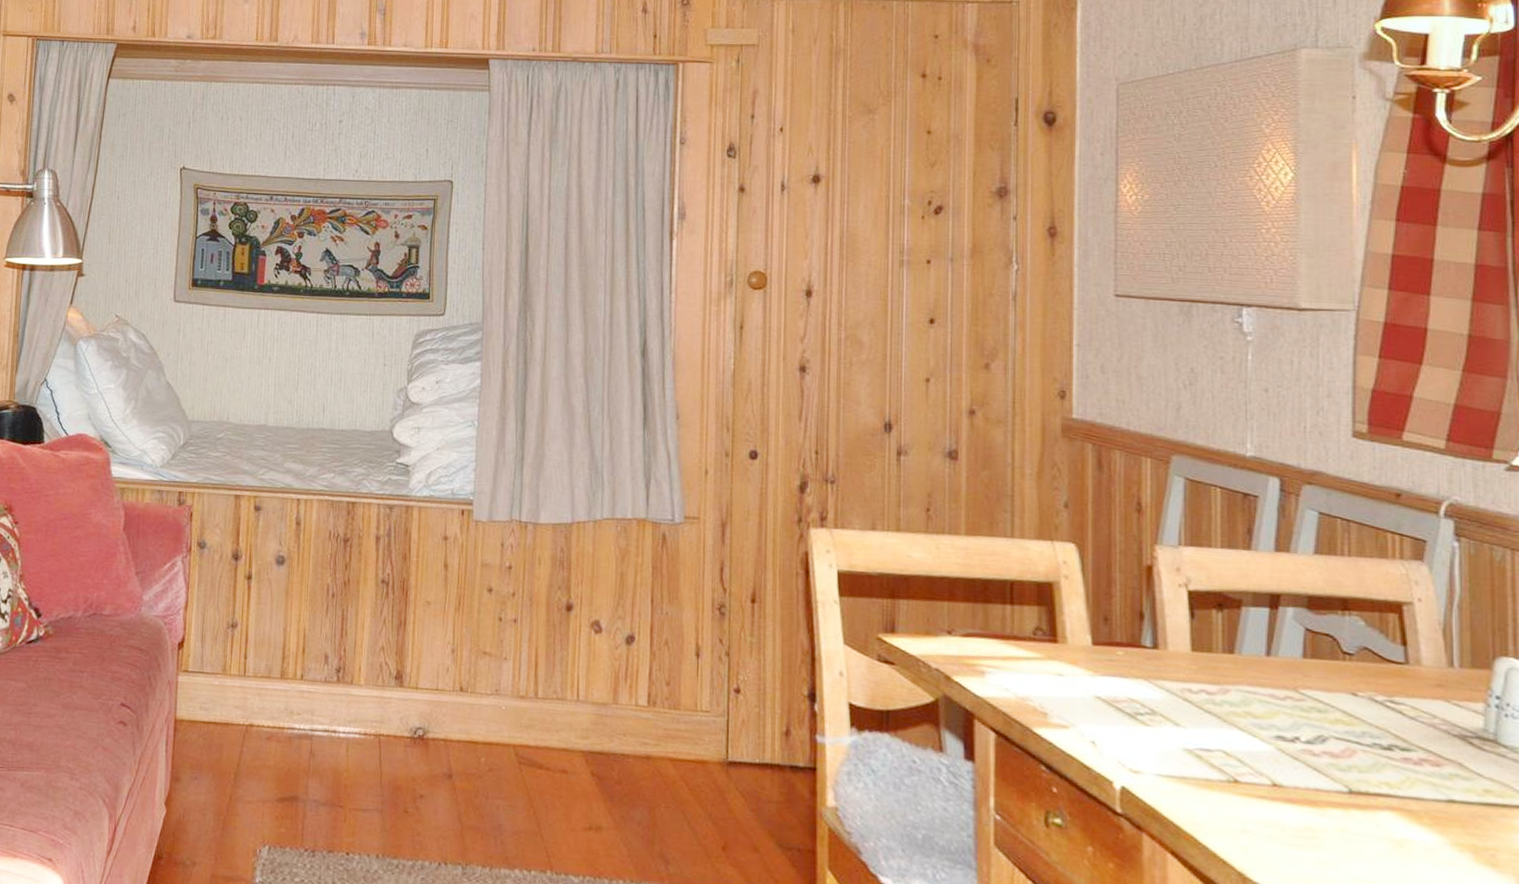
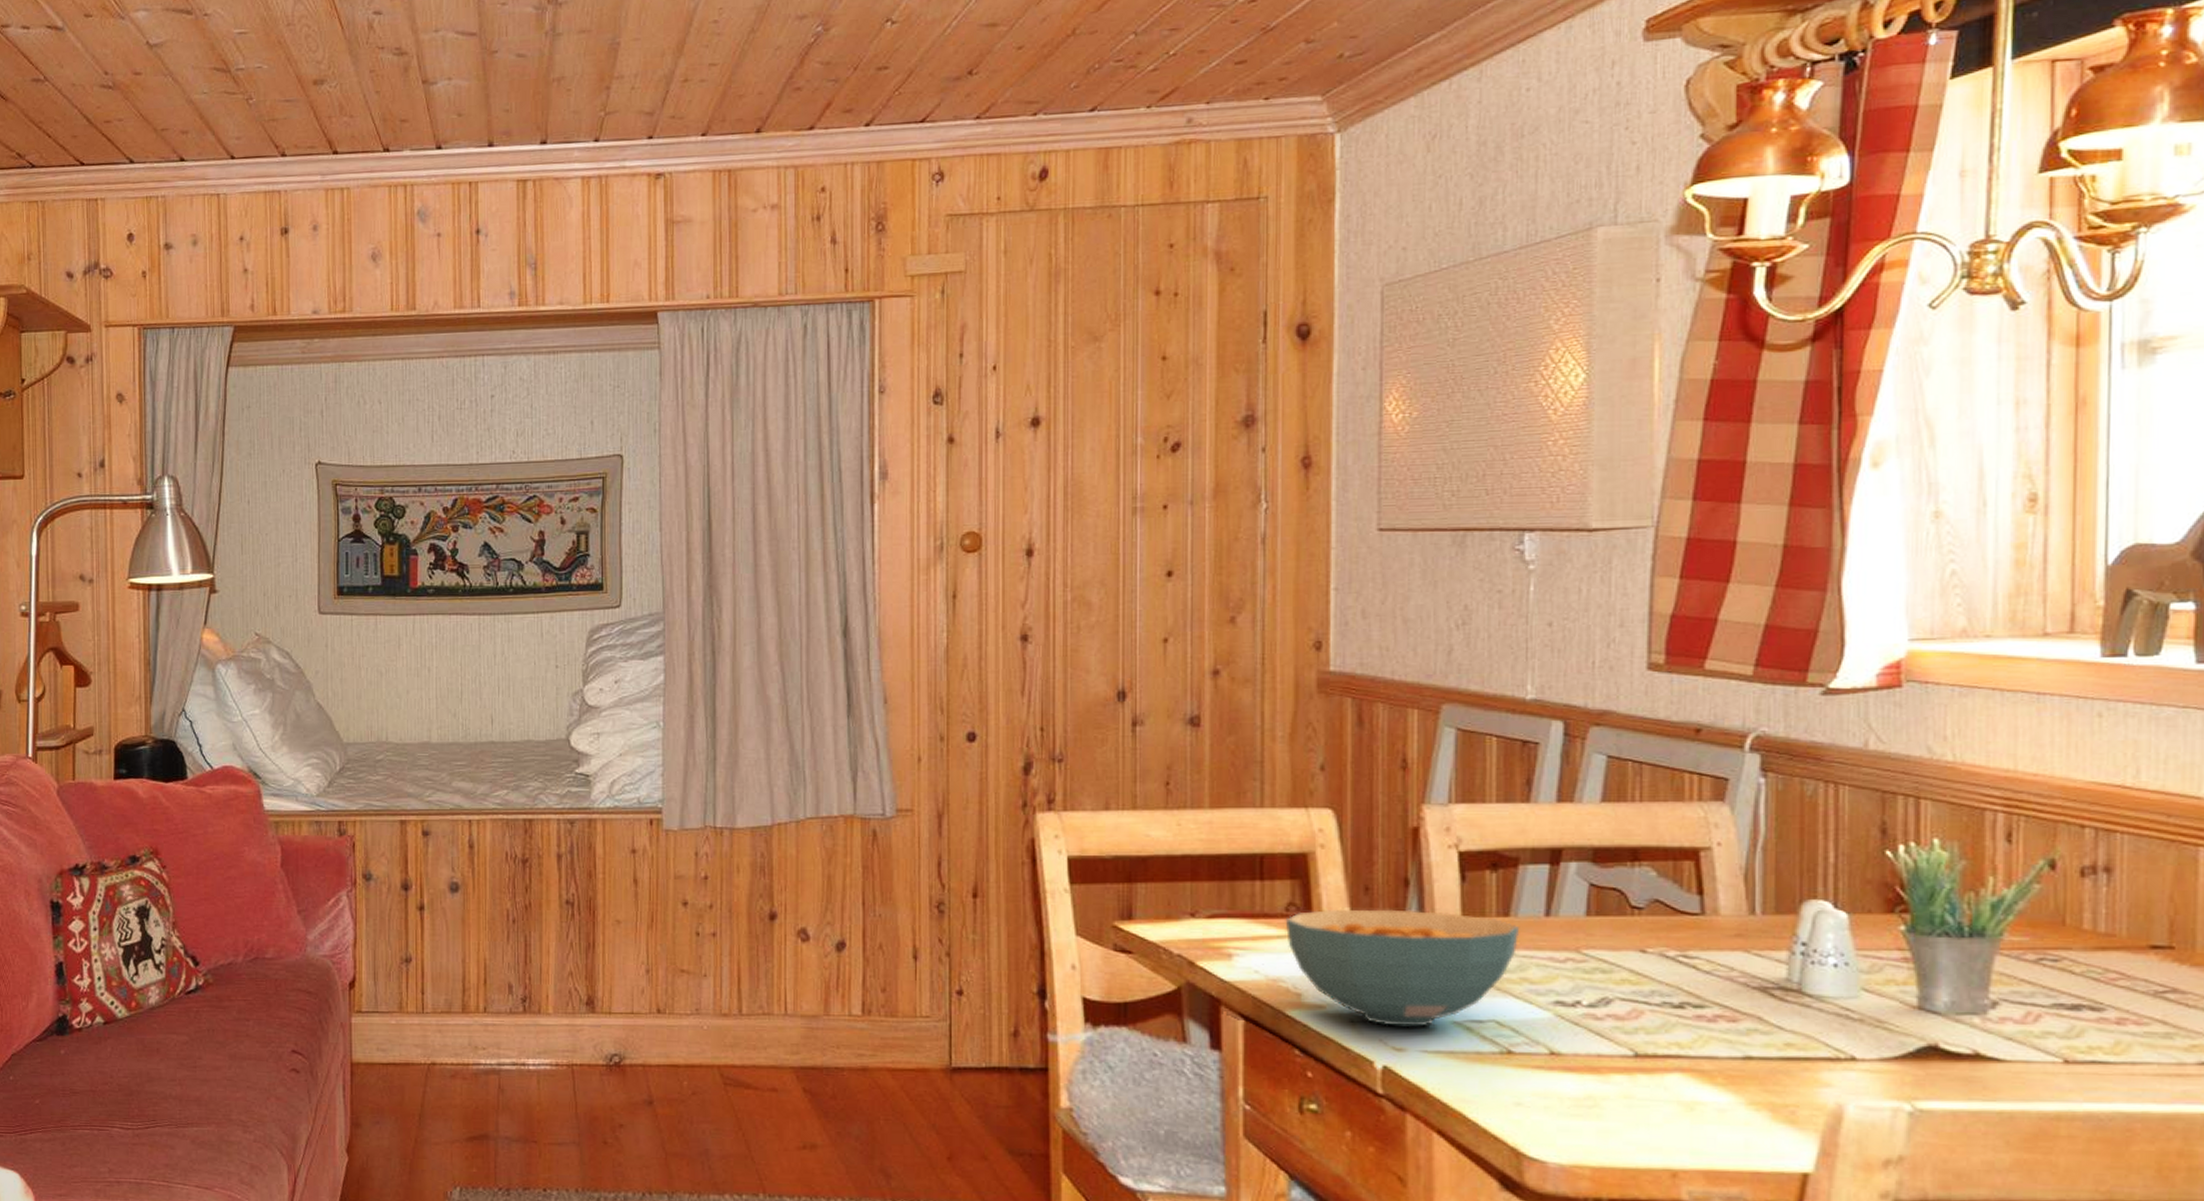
cereal bowl: none [1032,636,1244,752] -> present [1285,909,1520,1027]

